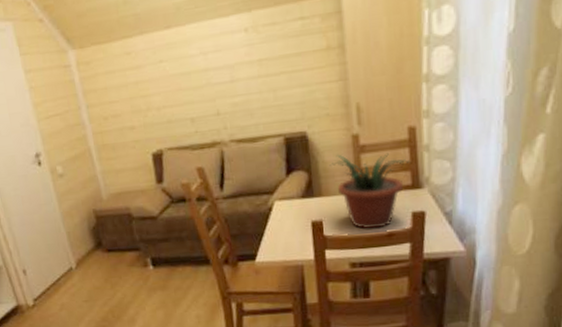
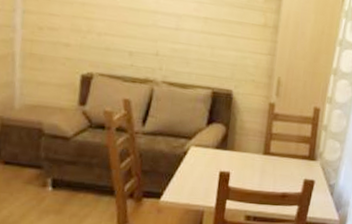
potted plant: present [329,153,411,229] -> none [246,116,311,189]

